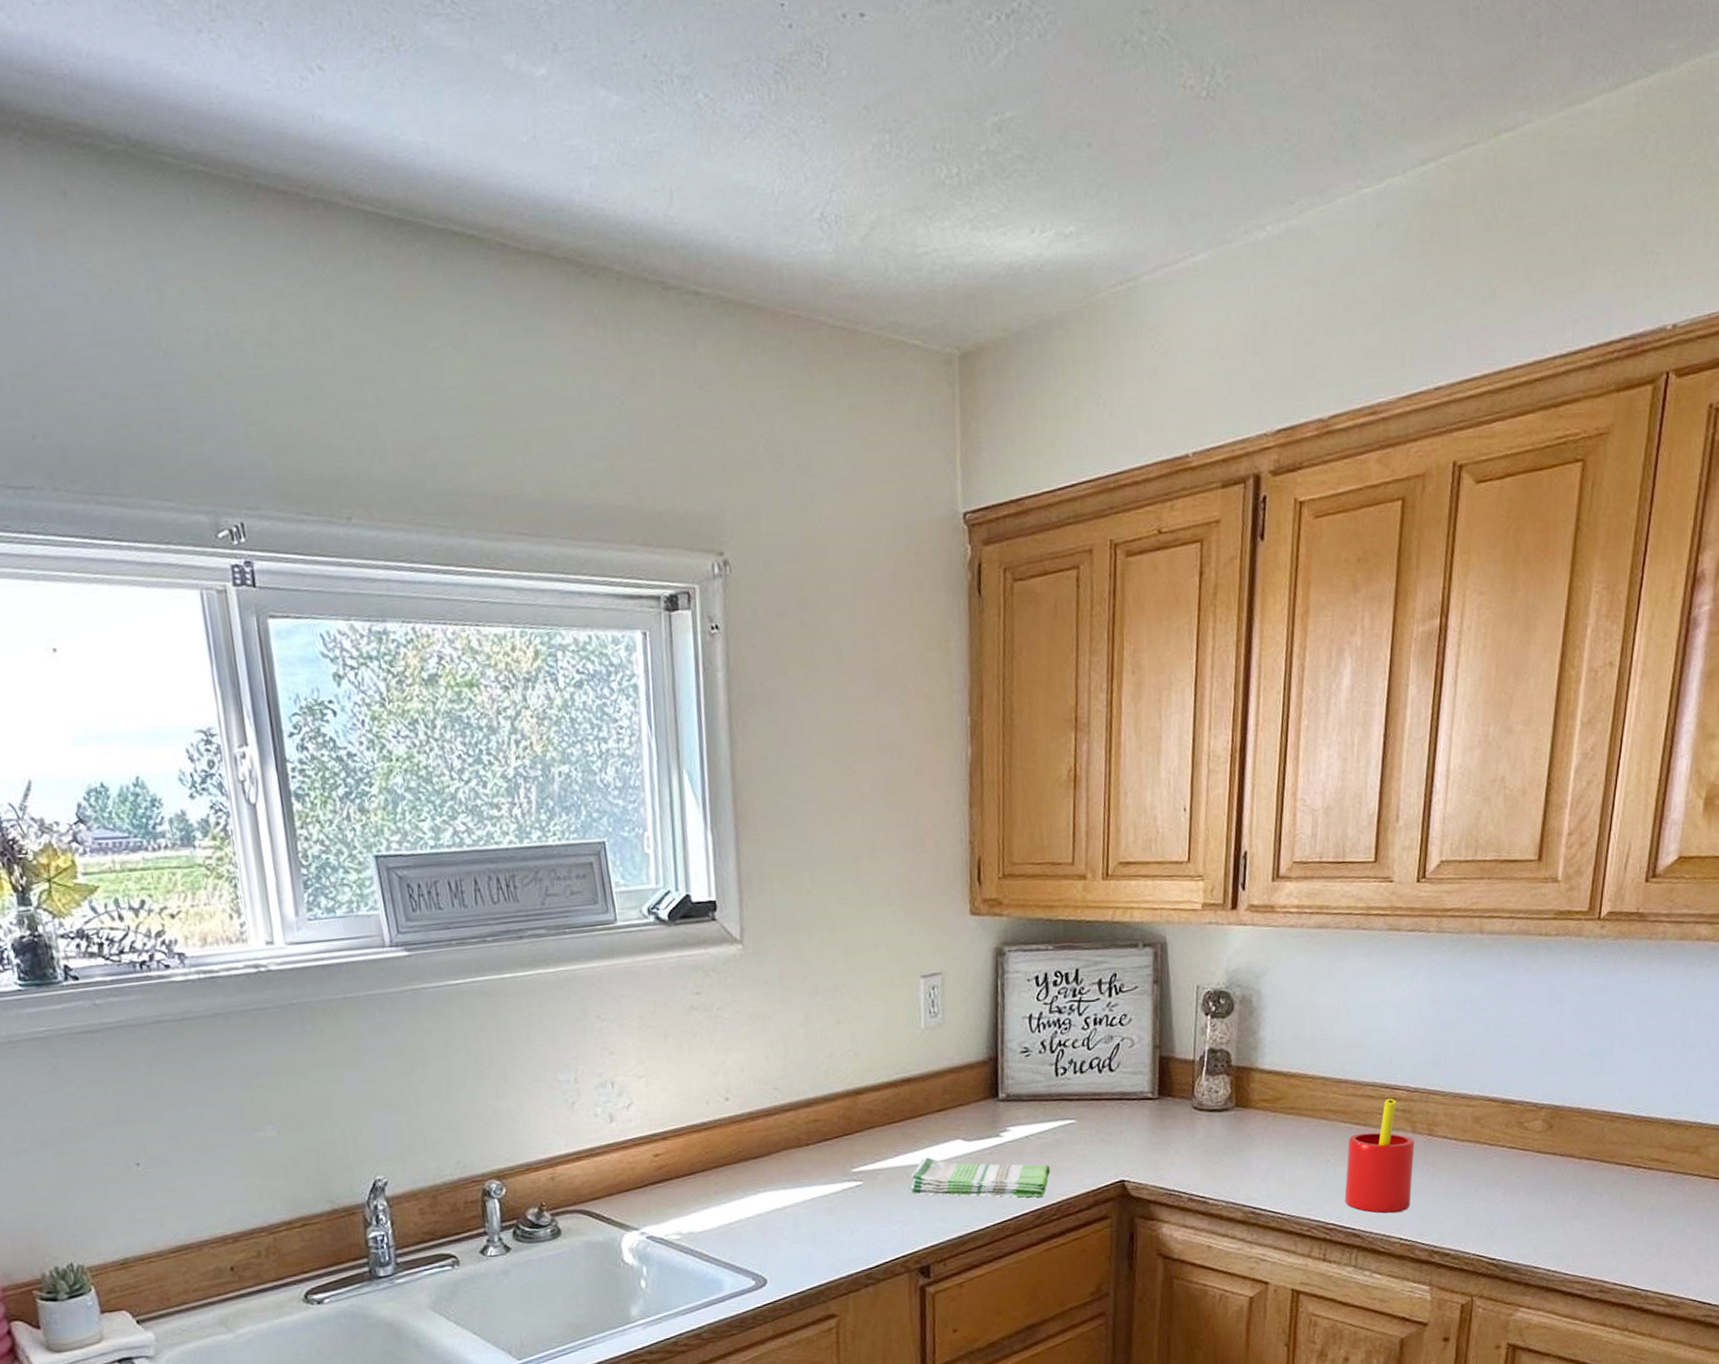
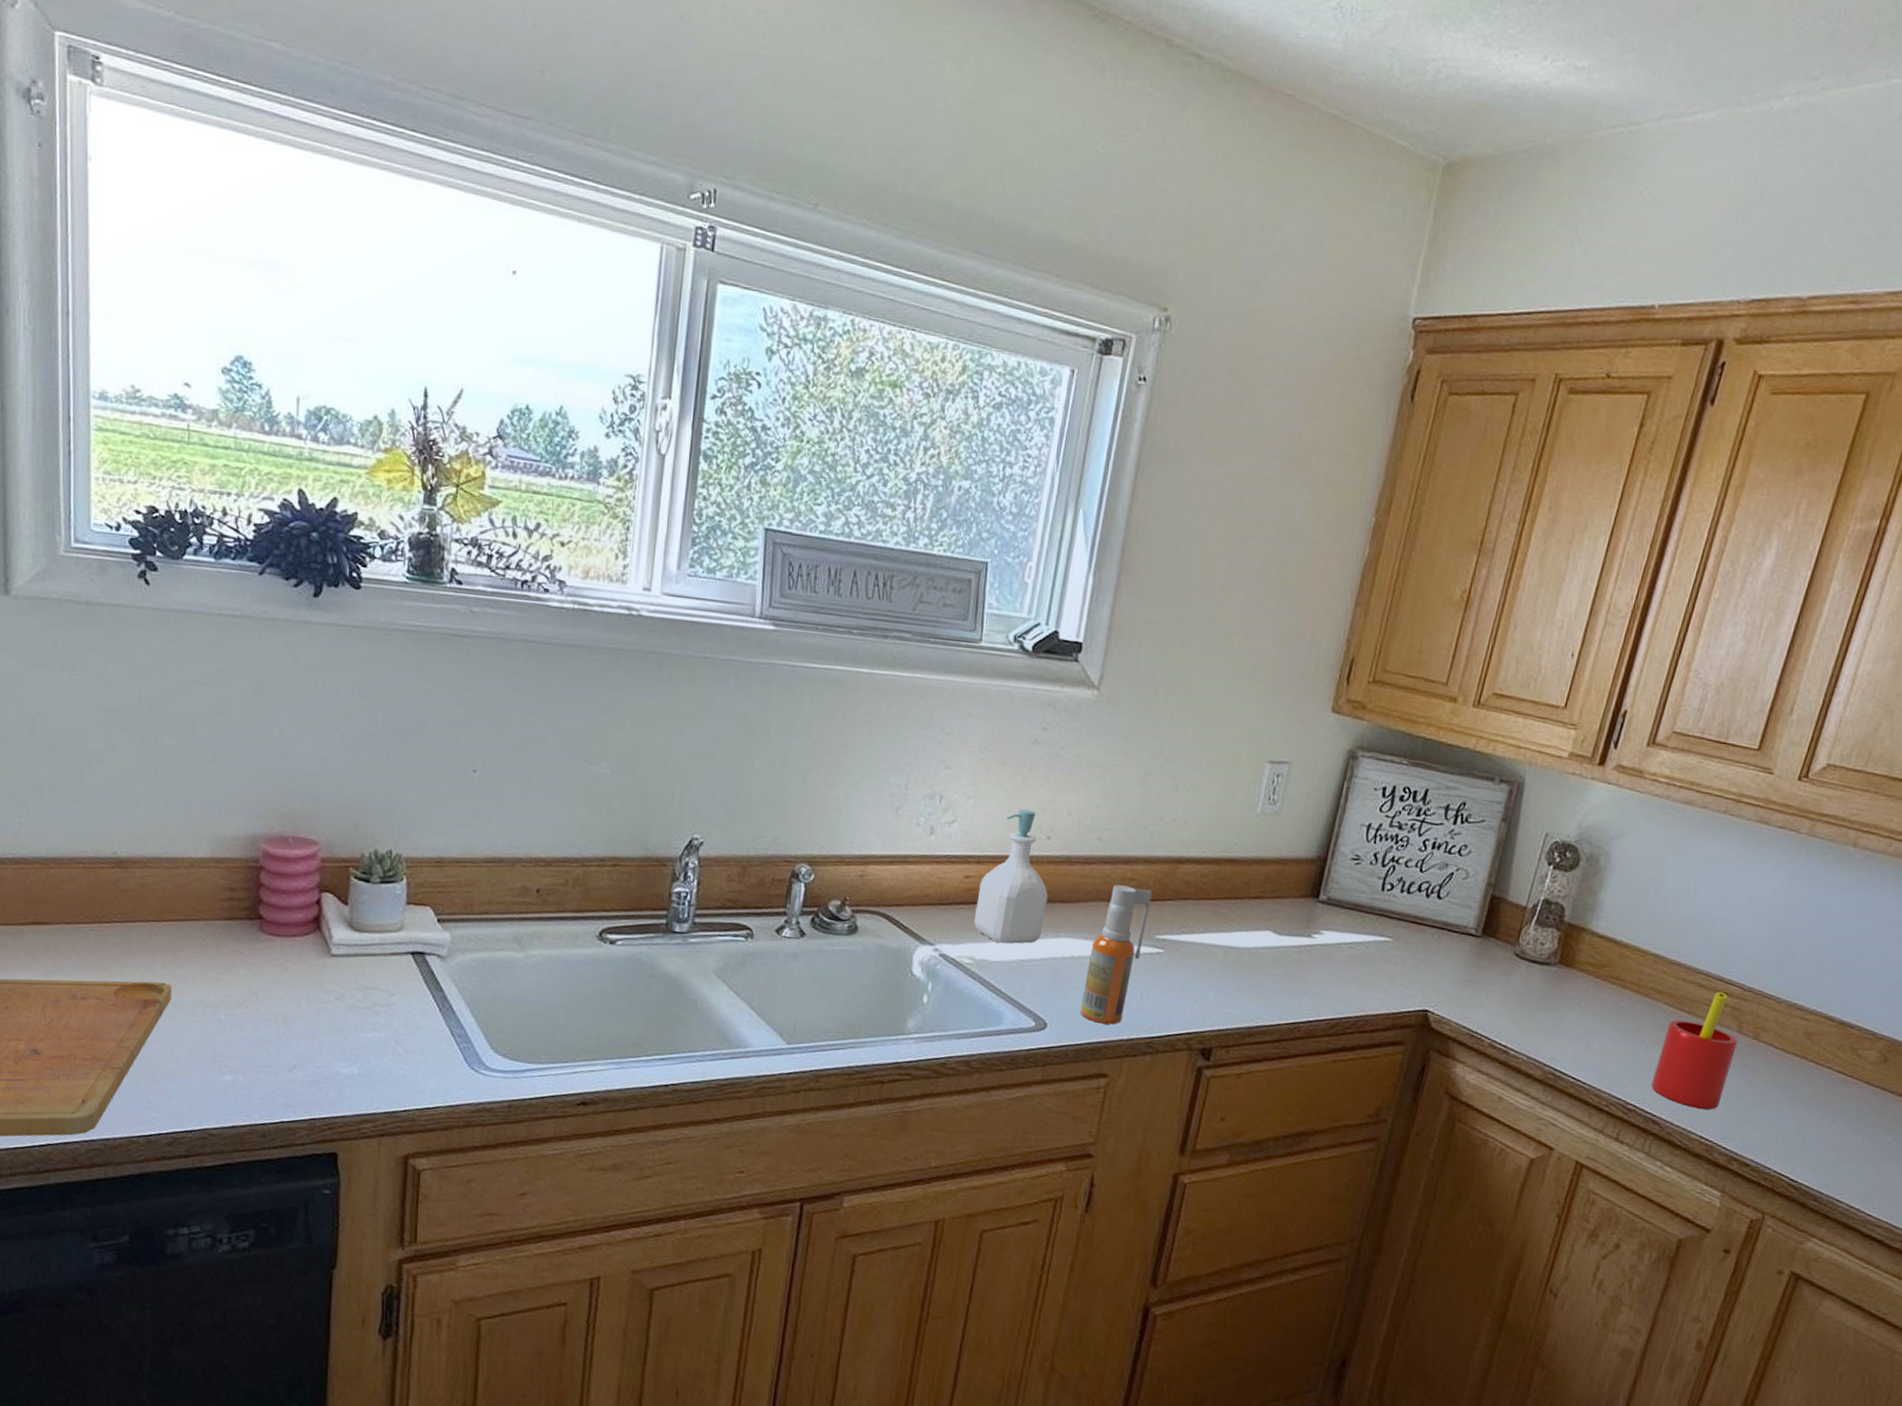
soap bottle: none [670,1075,742,1213] -> present [974,808,1048,944]
spray bottle: none [792,1126,841,1267] -> present [1080,885,1152,1025]
dish towel: present [909,1157,1050,1198] -> none [1208,940,1355,1007]

